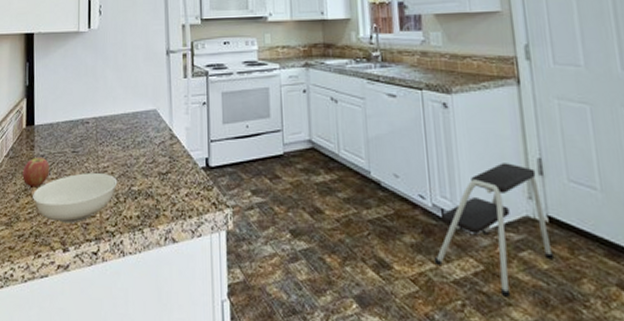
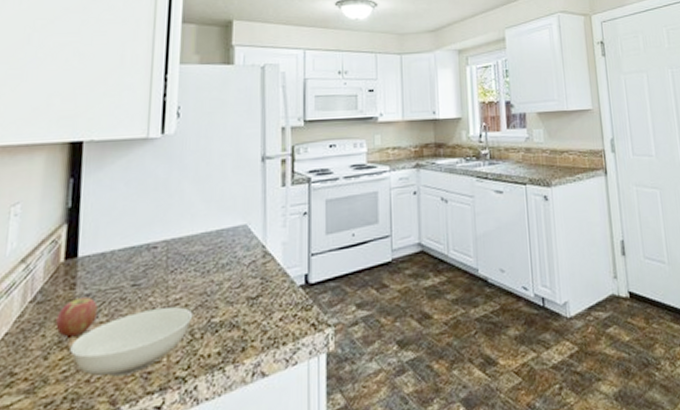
step stool: present [434,163,555,298] -> none [535,247,634,373]

